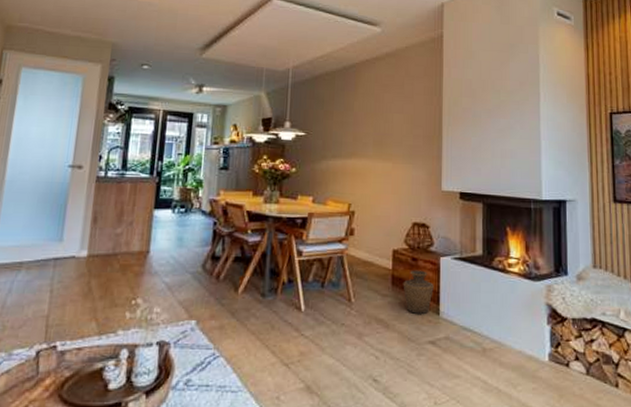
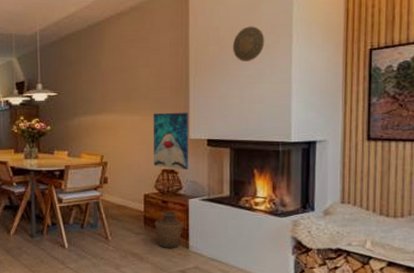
wall art: none [404,161,442,225] -> present [152,112,189,171]
decorative plate: none [484,81,515,116] -> present [232,26,265,62]

